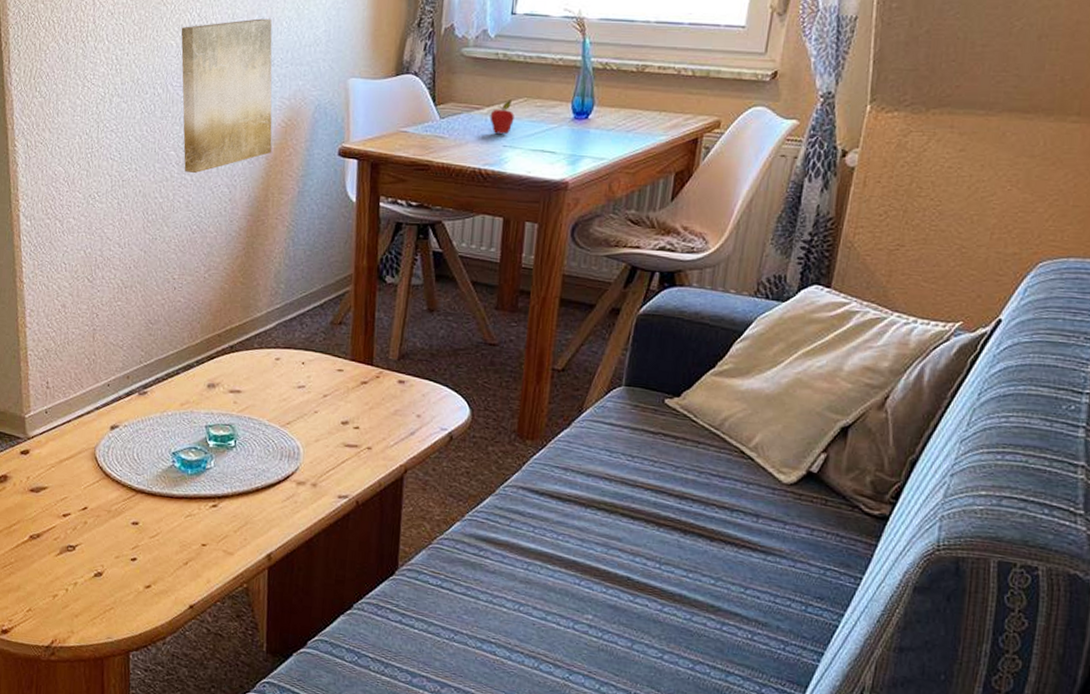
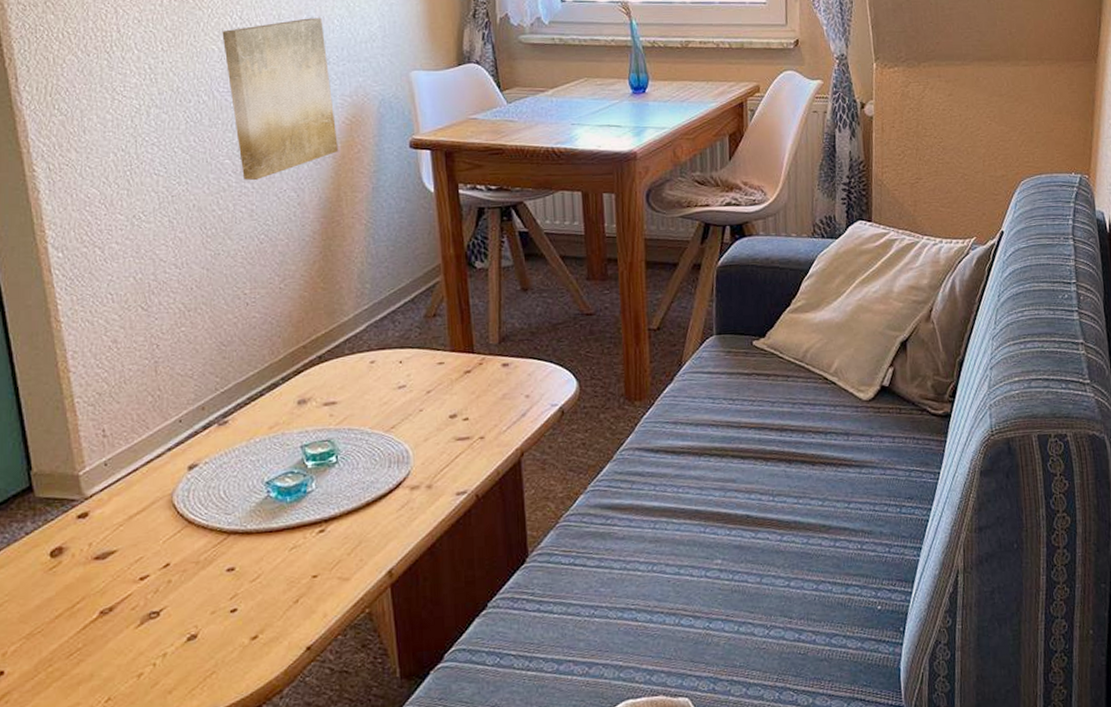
fruit: present [490,100,514,135] -> none [555,81,578,114]

